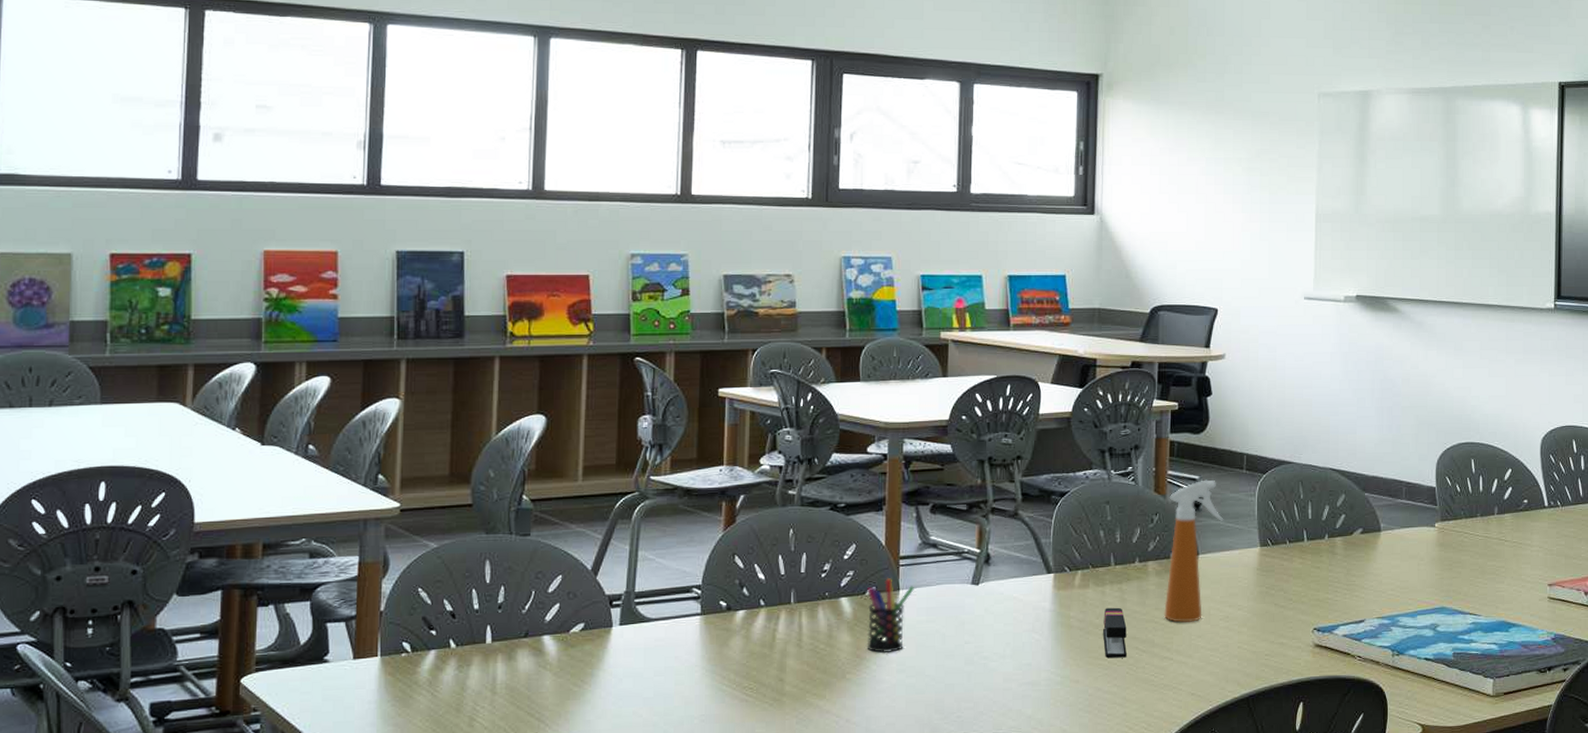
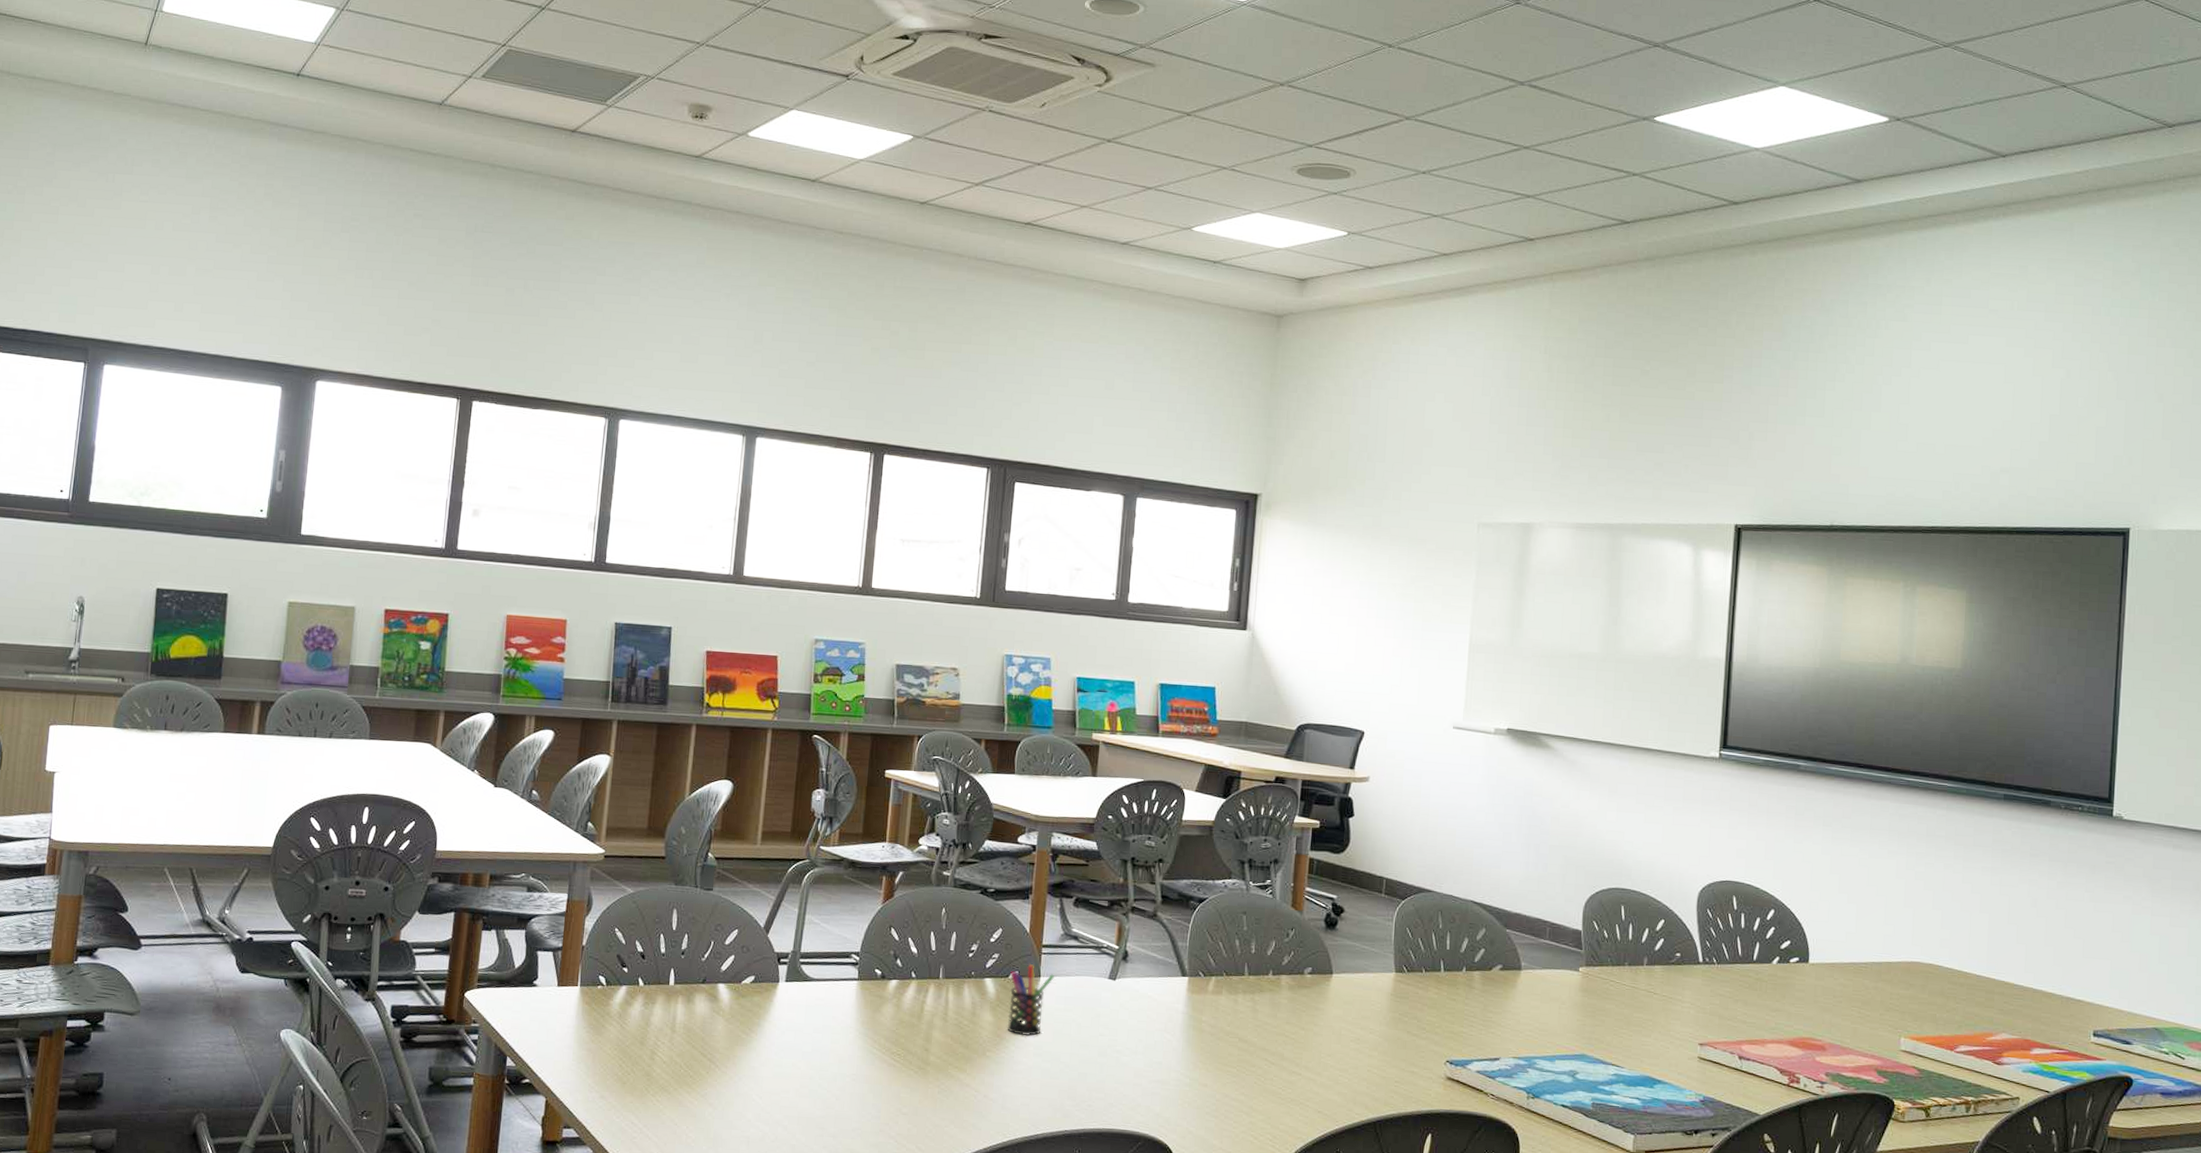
stapler: present [1102,607,1127,658] -> none [1232,1016,1257,1068]
spray bottle: present [1163,479,1224,623] -> none [1294,900,1360,1040]

